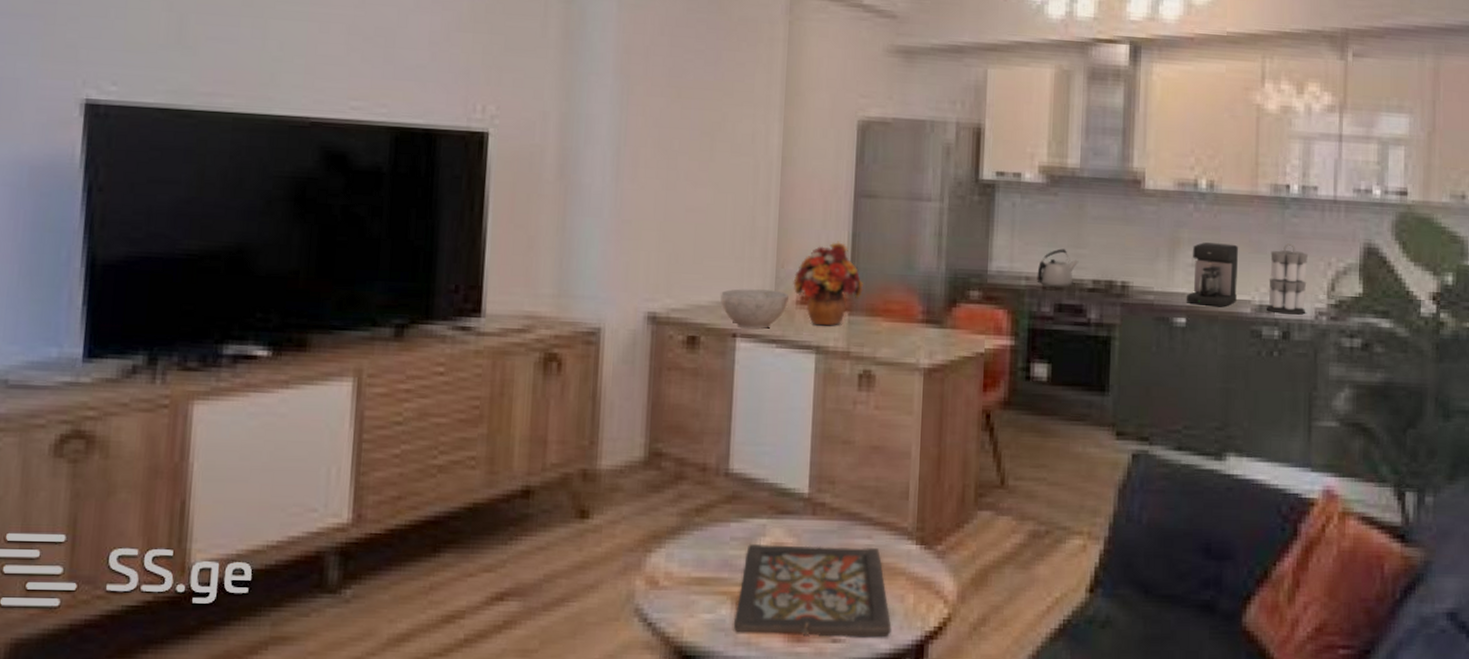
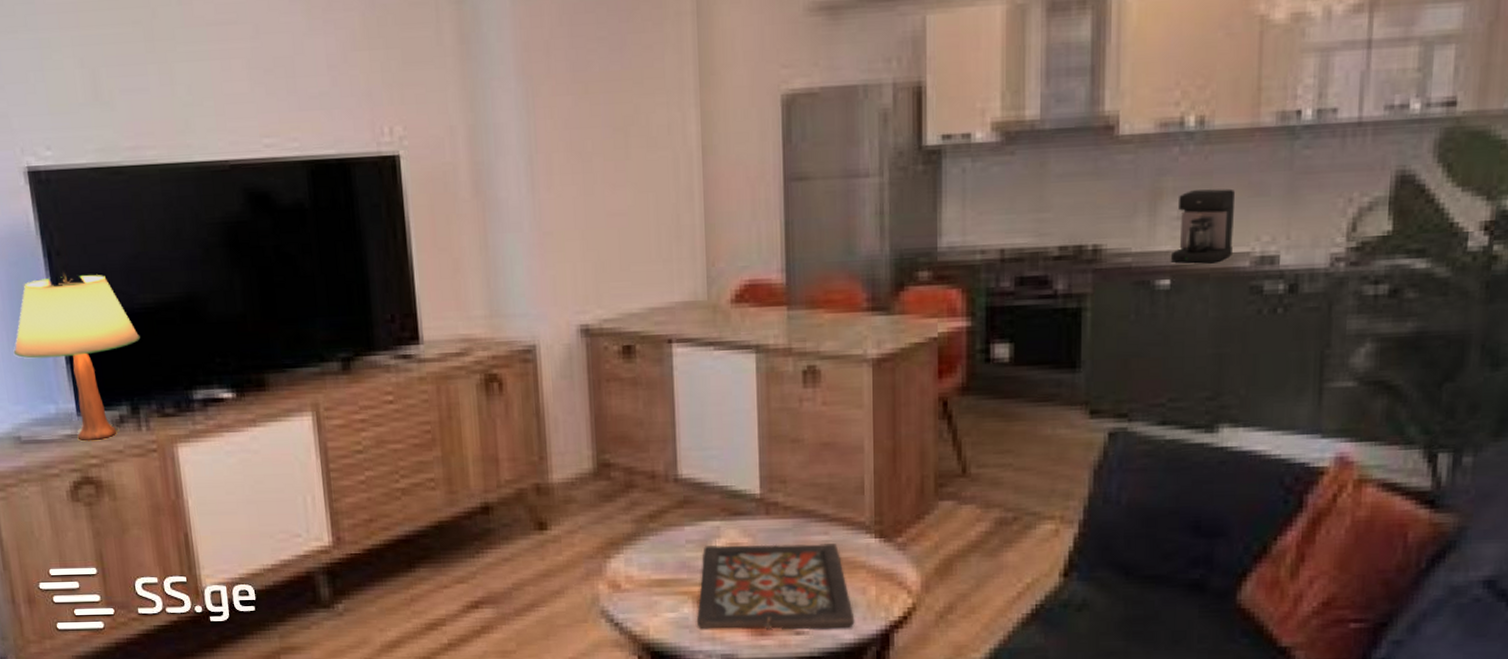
table lamp: none [22,208,176,391] -> present [13,271,140,442]
bowl: present [720,289,789,330] -> none [651,290,722,334]
flower arrangement: present [793,241,863,326] -> none [726,231,801,324]
kettle: present [1037,248,1079,288] -> none [994,214,1042,260]
spice rack: present [1267,243,1308,316] -> none [1270,180,1323,265]

